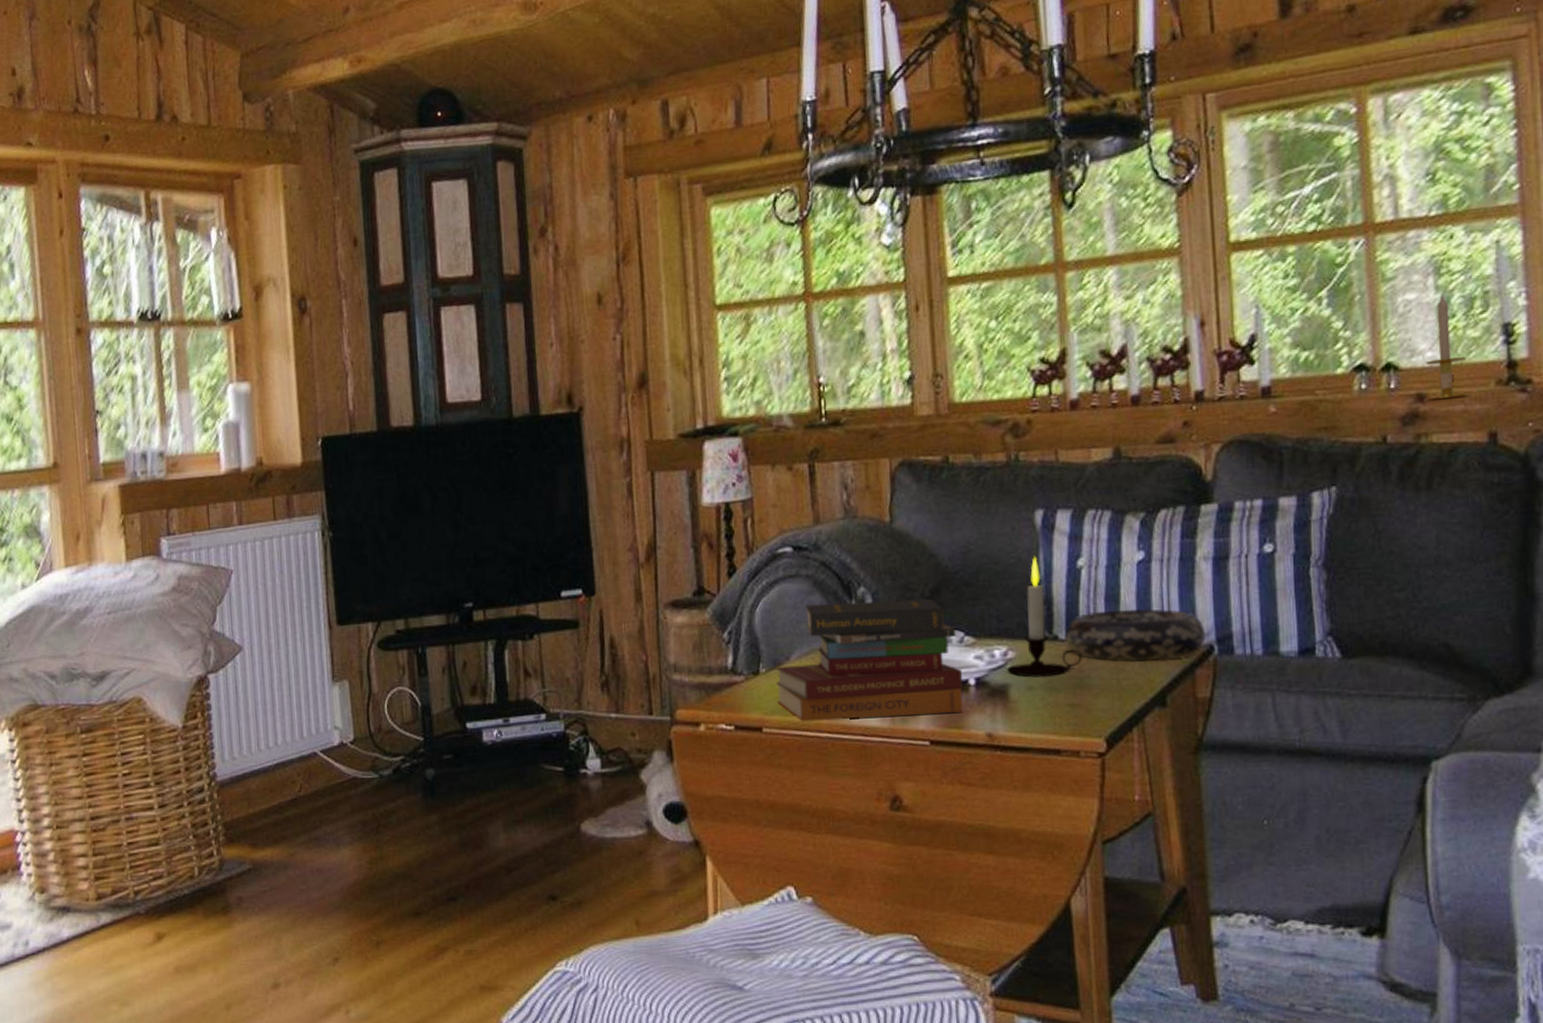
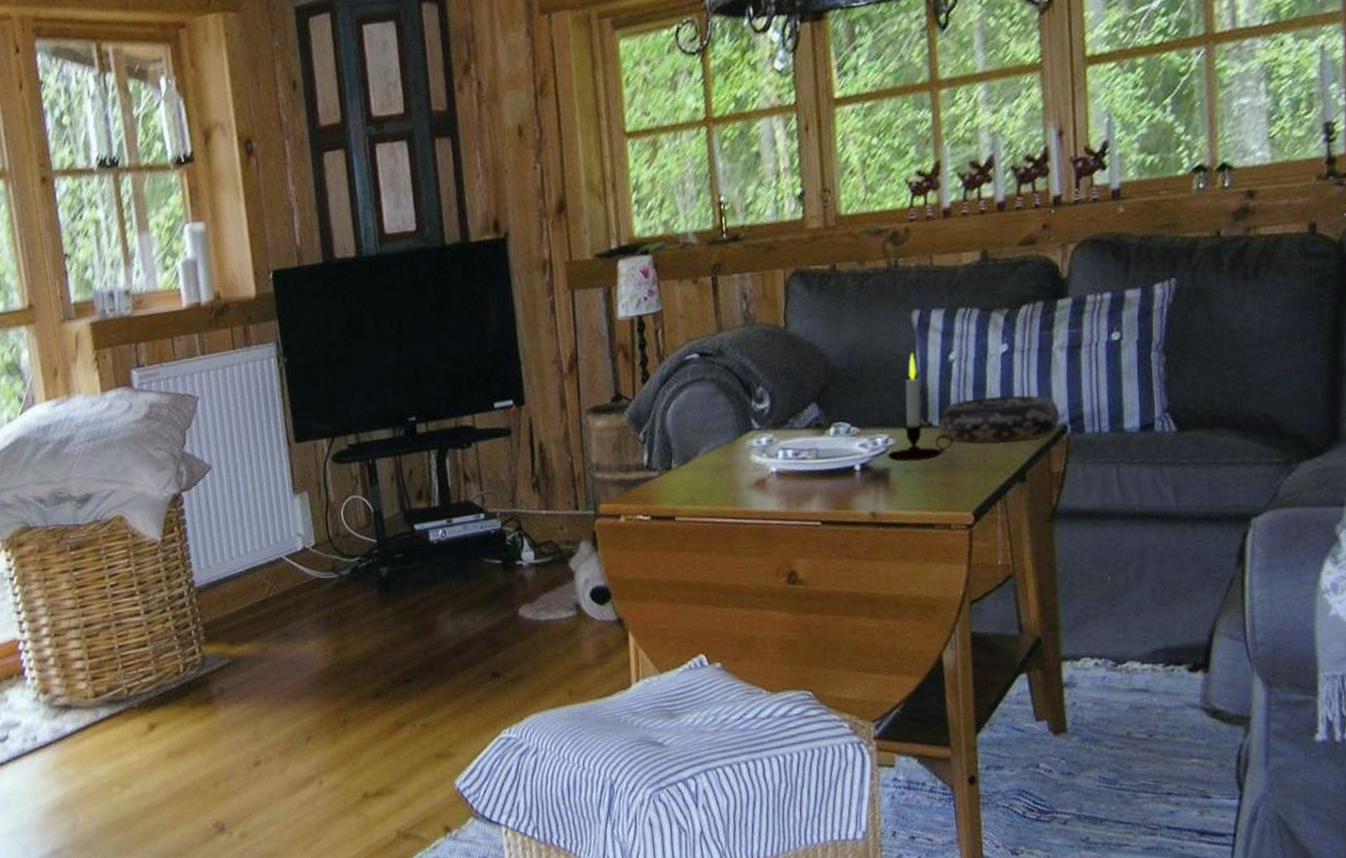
books: present [775,598,963,722] -> none [686,394,850,510]
candle: present [1423,293,1472,402] -> none [1253,97,1296,198]

